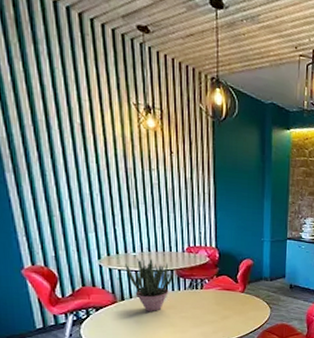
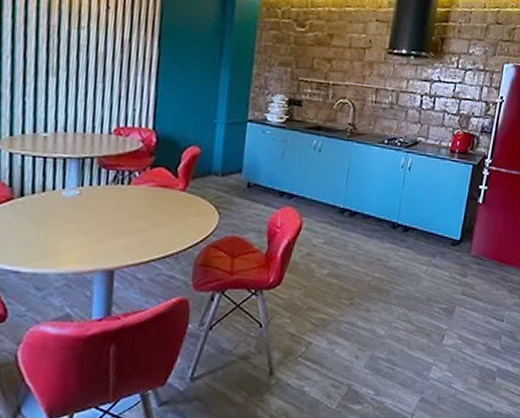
potted plant: present [125,258,175,311] -> none [31,139,95,213]

